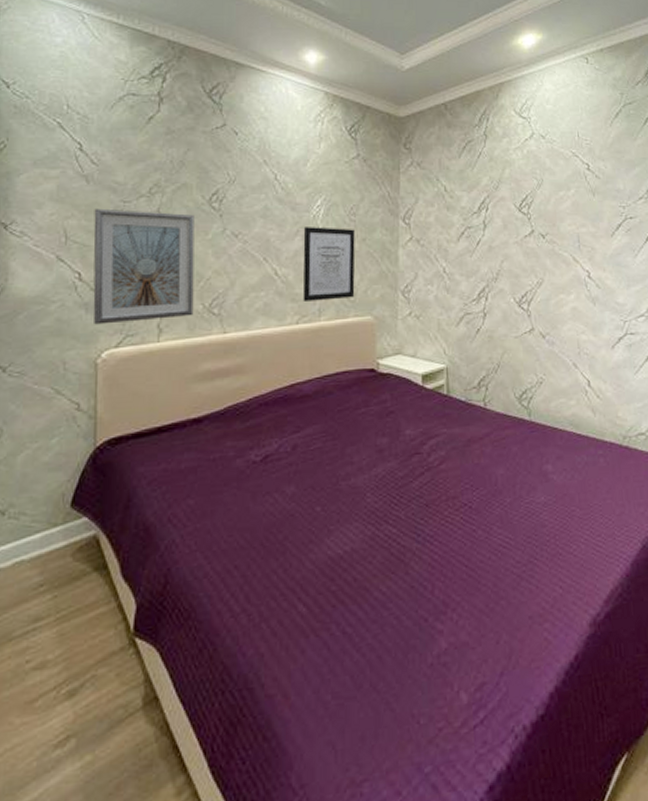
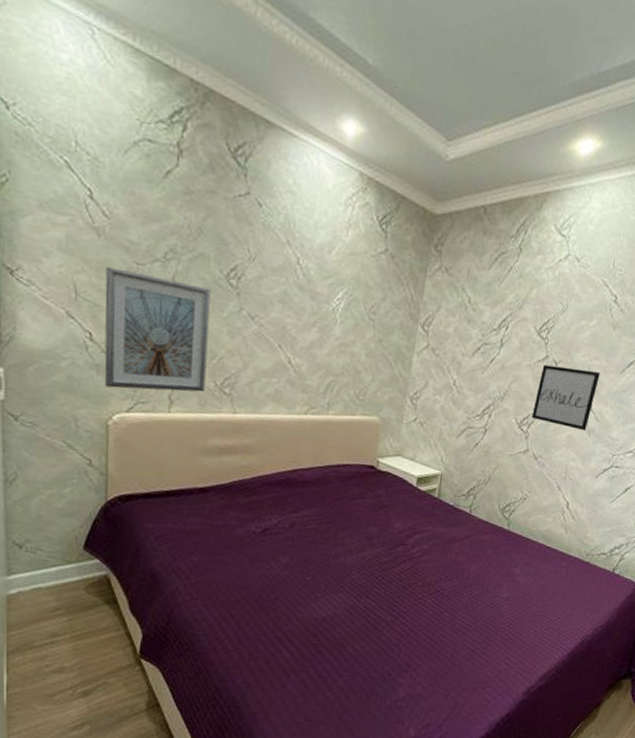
wall art: present [302,227,356,301] -> none [313,319,373,397]
wall art: none [529,238,591,301] -> present [531,364,600,431]

